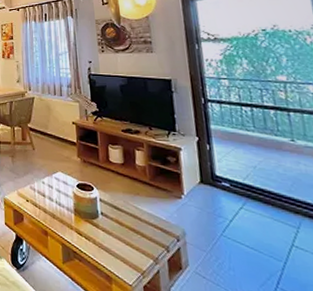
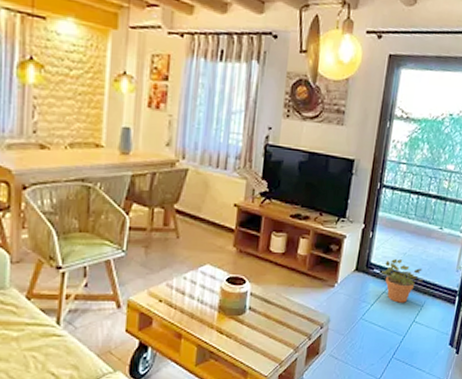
potted plant: none [232,173,290,222] -> present [382,259,424,303]

